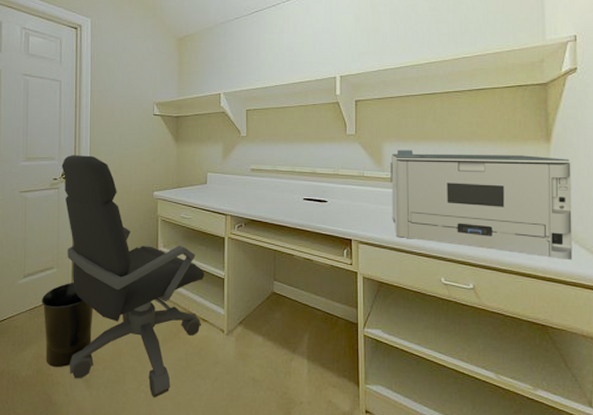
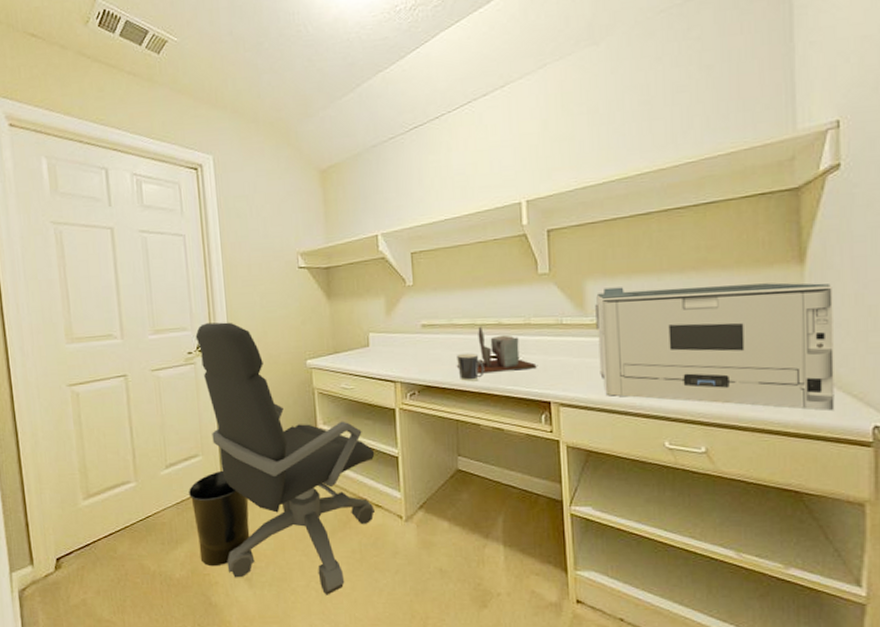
desk organizer: none [277,173,342,213] -> present [456,326,537,374]
mug: none [278,194,300,219] -> present [457,353,485,382]

